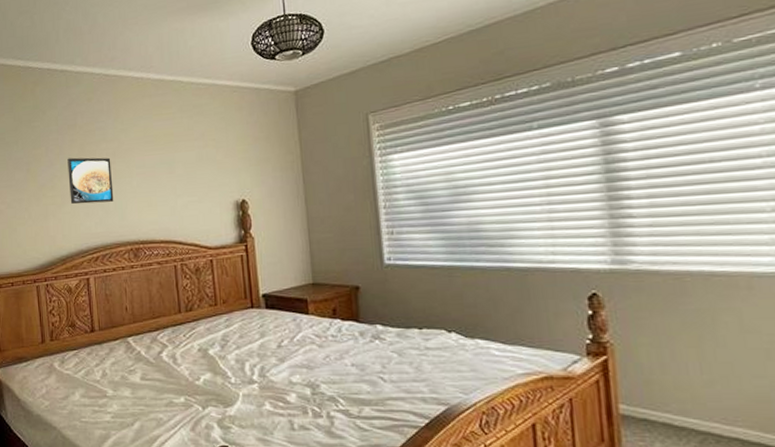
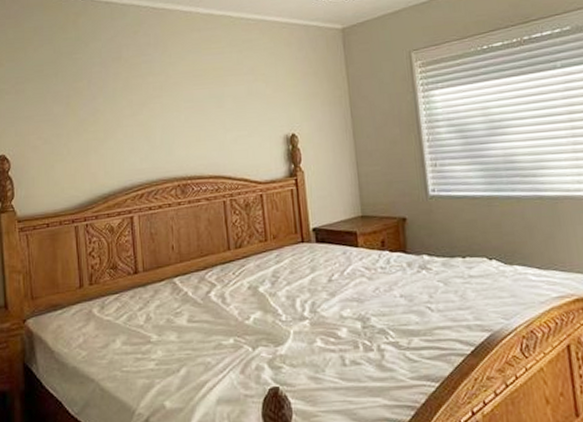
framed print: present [67,157,114,205] -> none [111,91,160,140]

